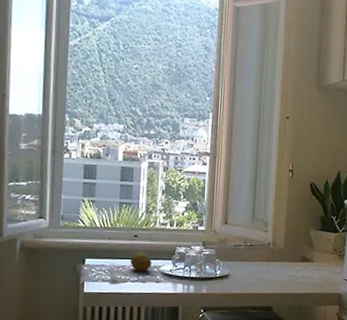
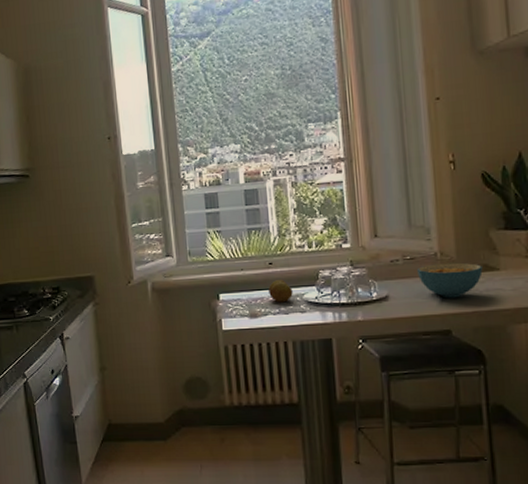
cereal bowl: none [253,252,301,281] -> present [416,262,483,298]

